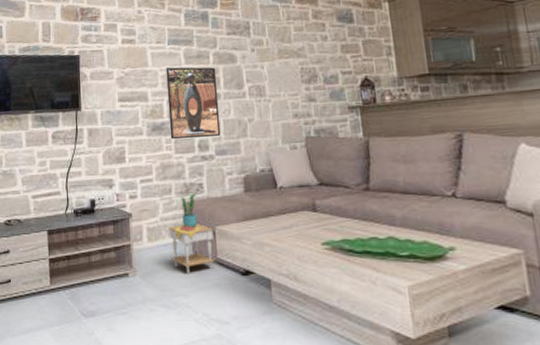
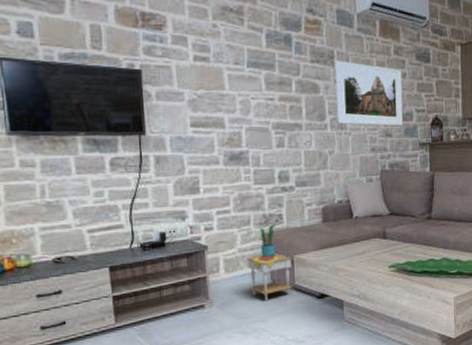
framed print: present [165,67,221,140] -> none [244,92,302,170]
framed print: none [251,30,328,92] -> present [335,60,403,127]

